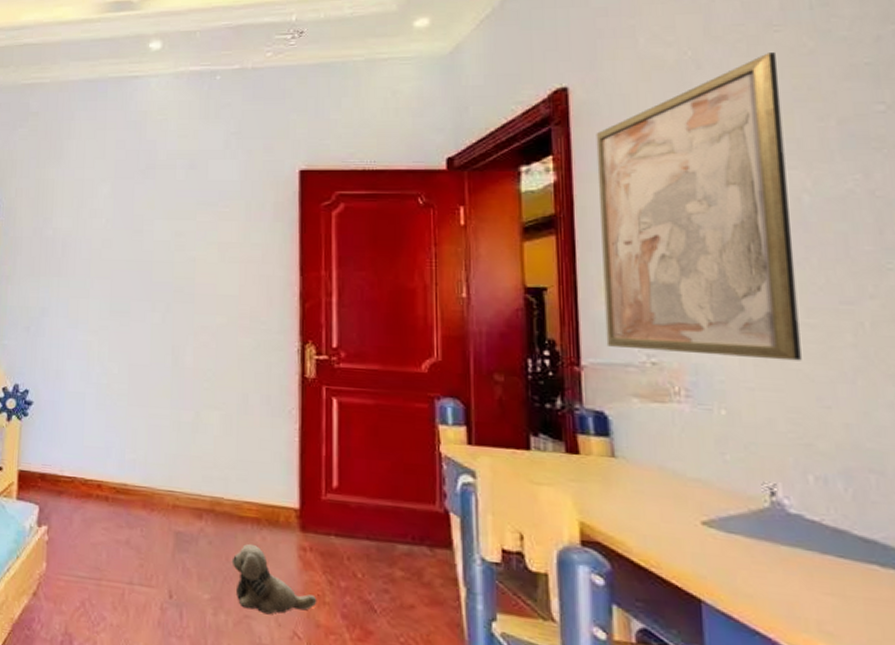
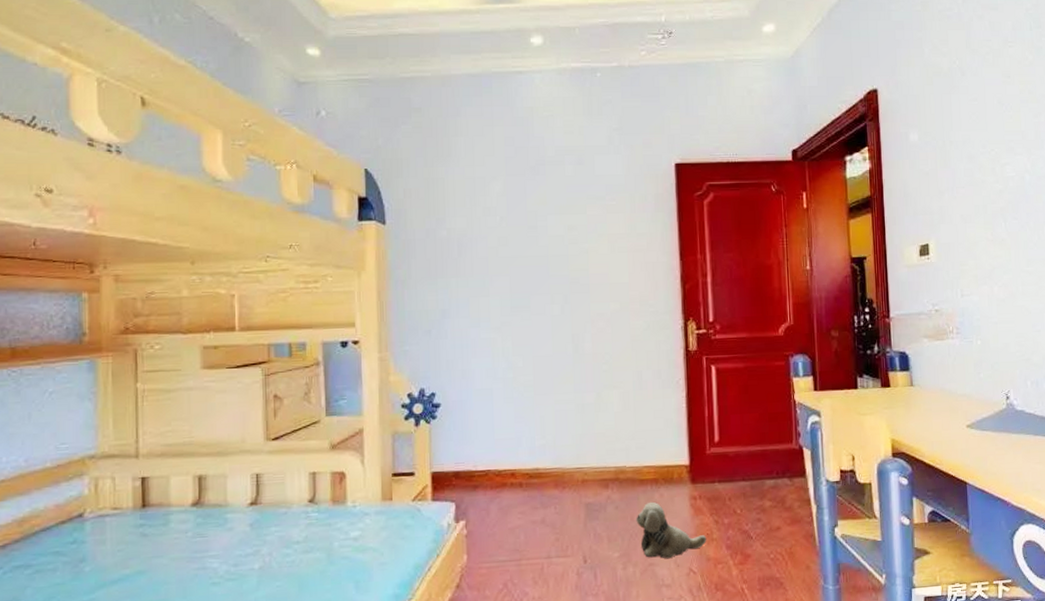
wall art: present [596,52,802,361] -> none [897,64,1024,301]

